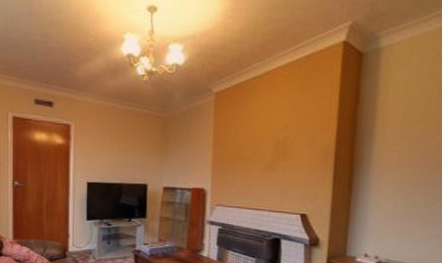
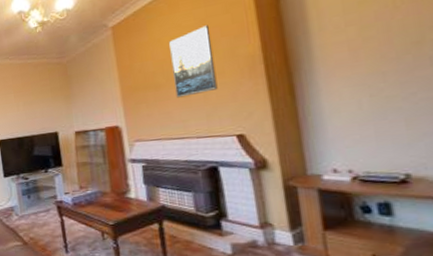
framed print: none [259,111,298,173] -> present [168,25,218,98]

